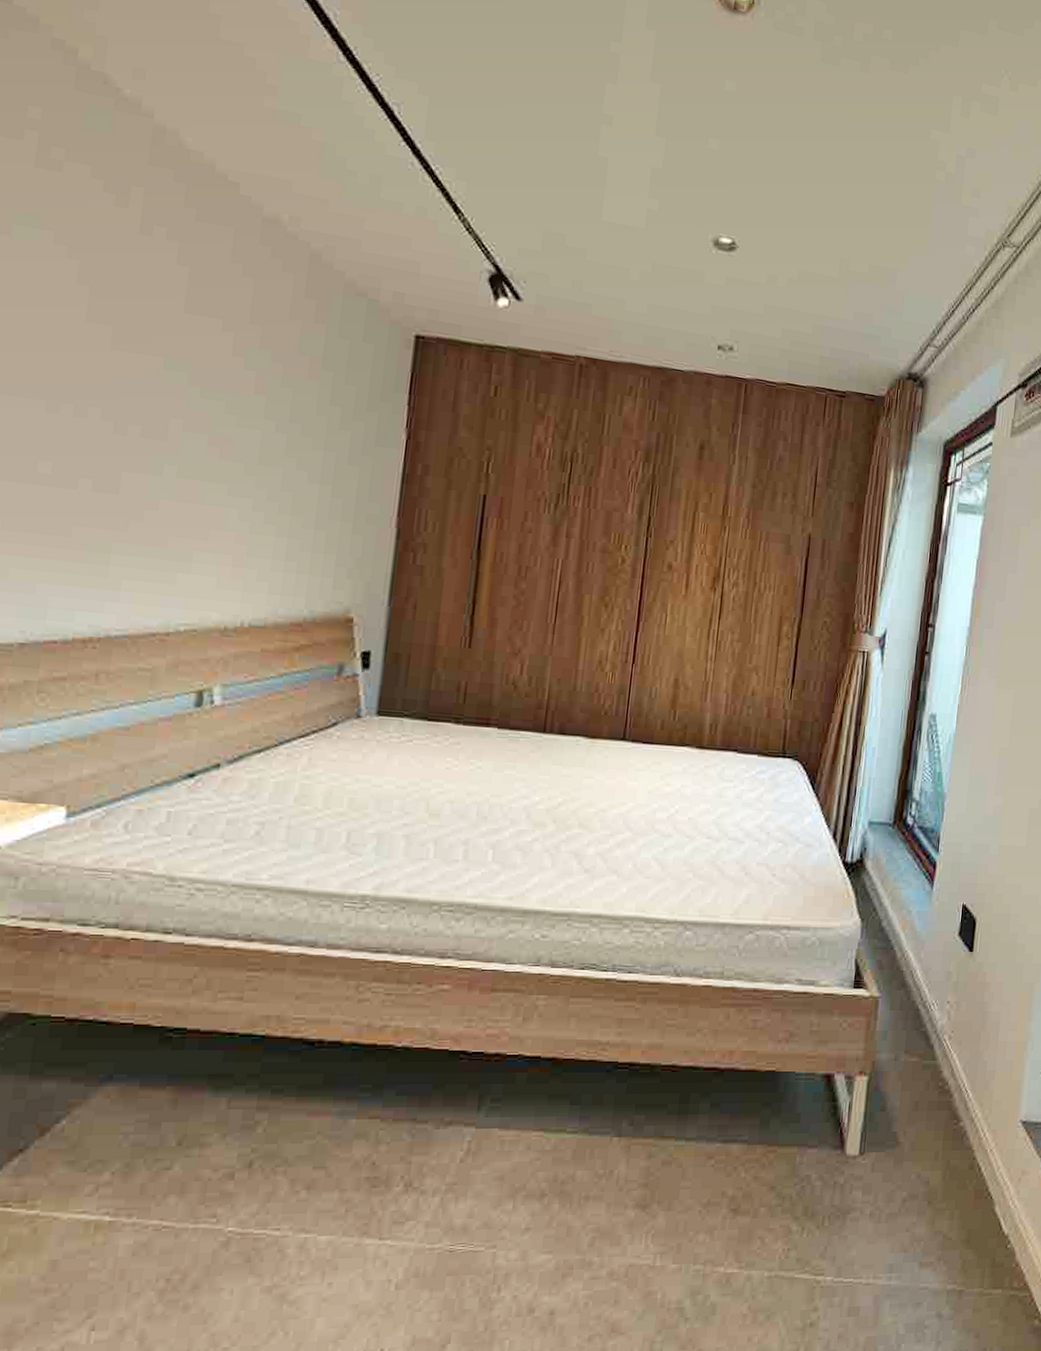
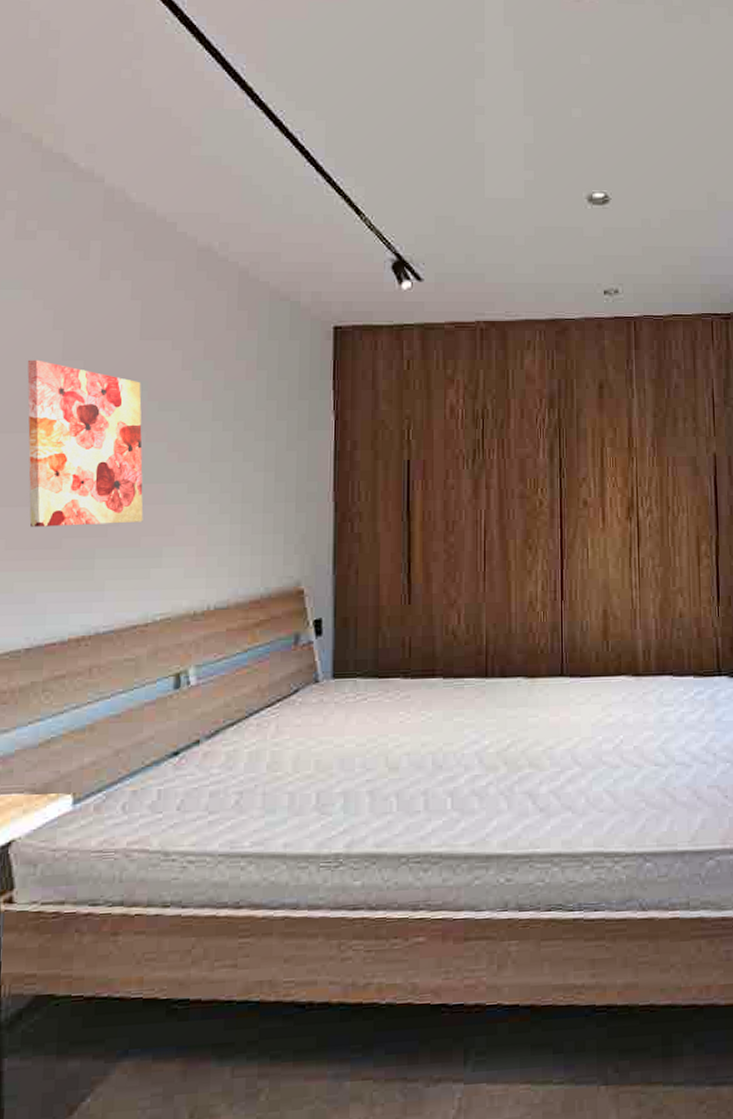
wall art: none [33,313,182,520] -> present [27,359,144,527]

